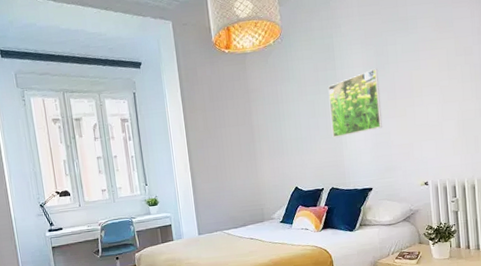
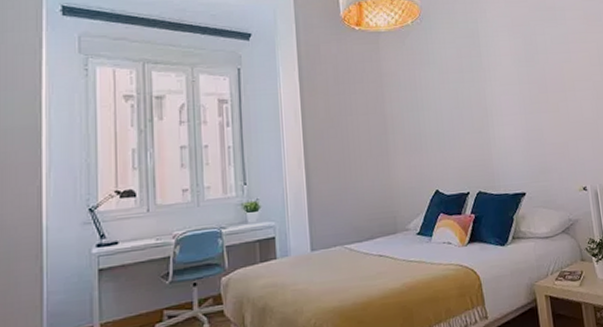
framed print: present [328,68,383,138] -> none [473,58,535,133]

